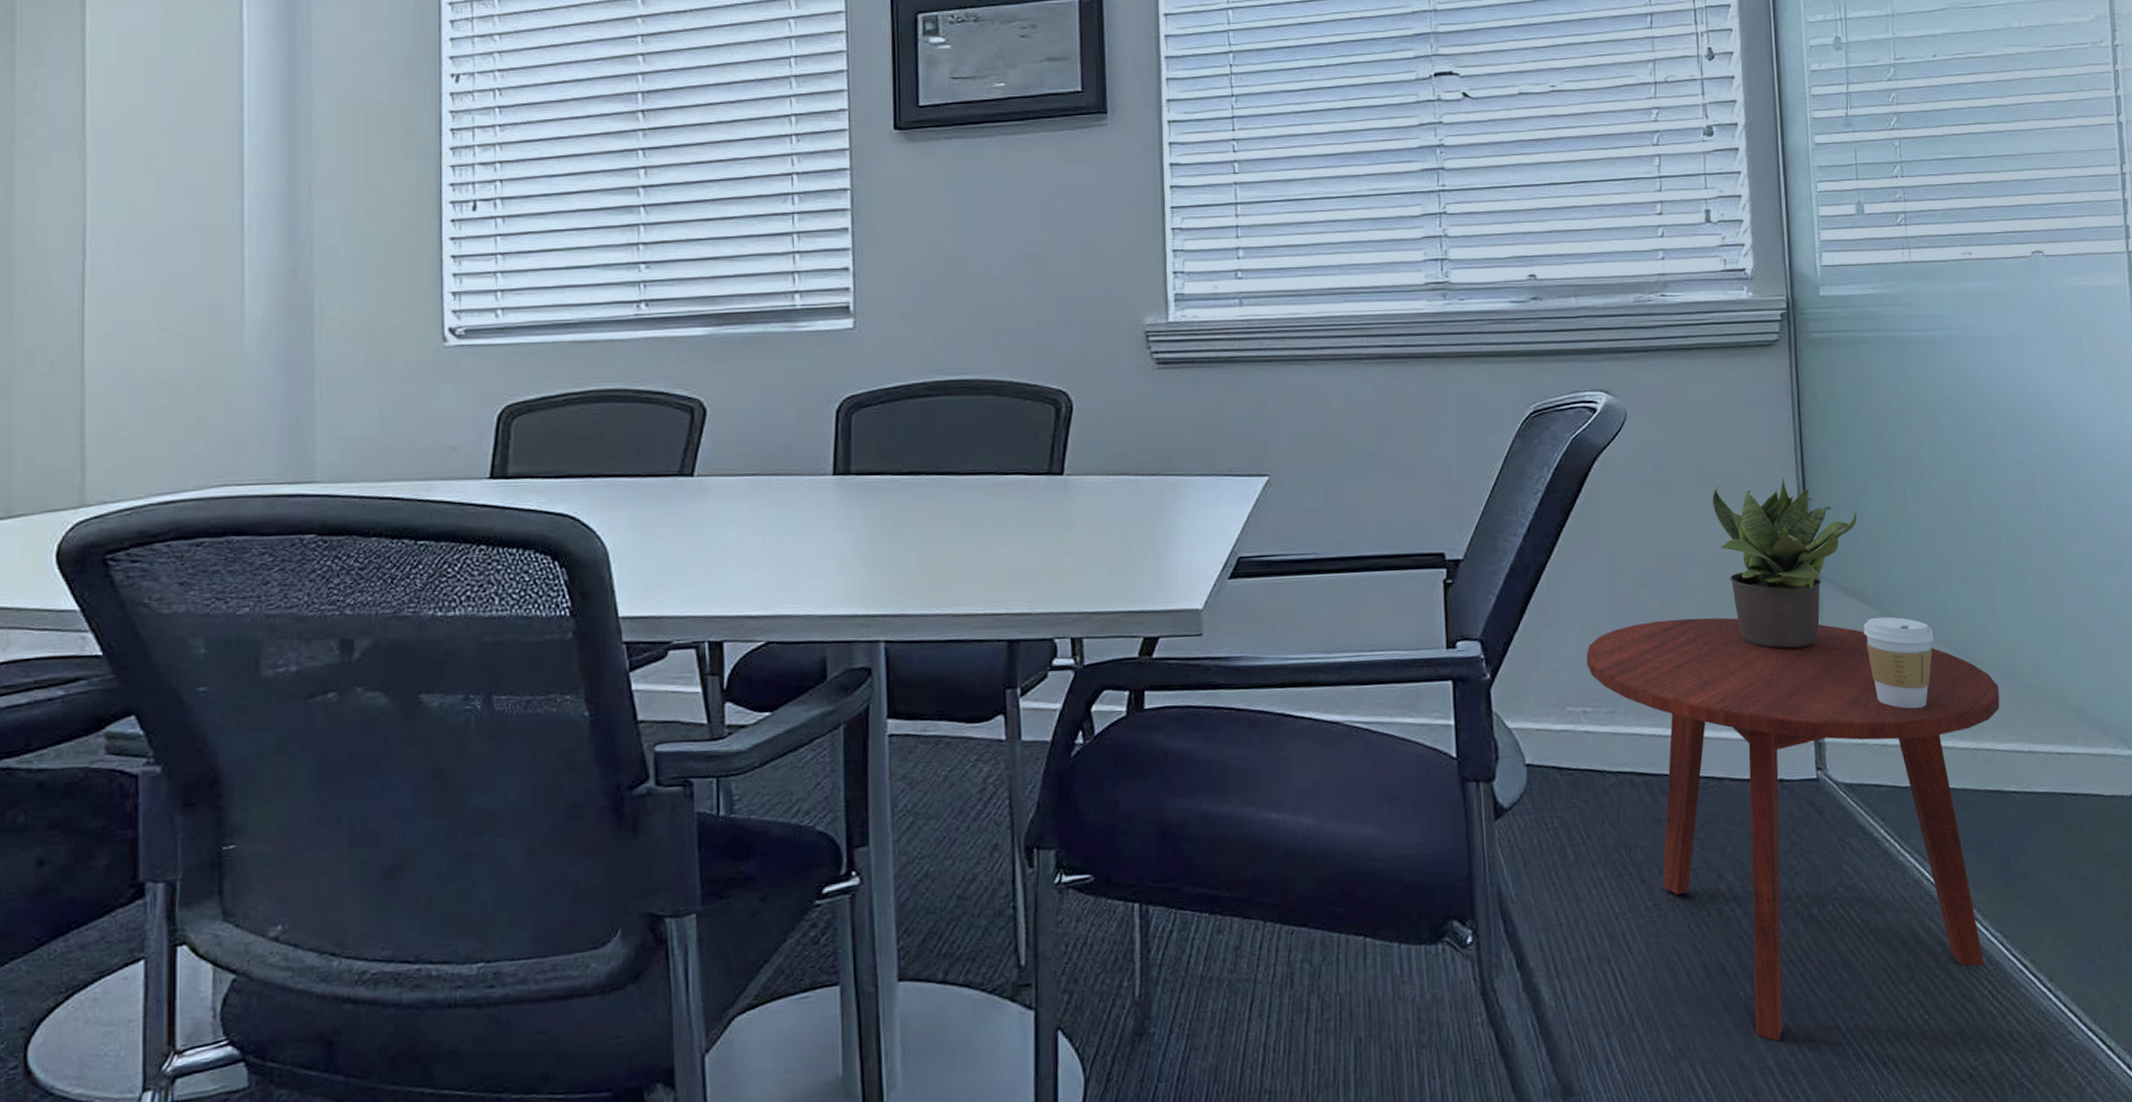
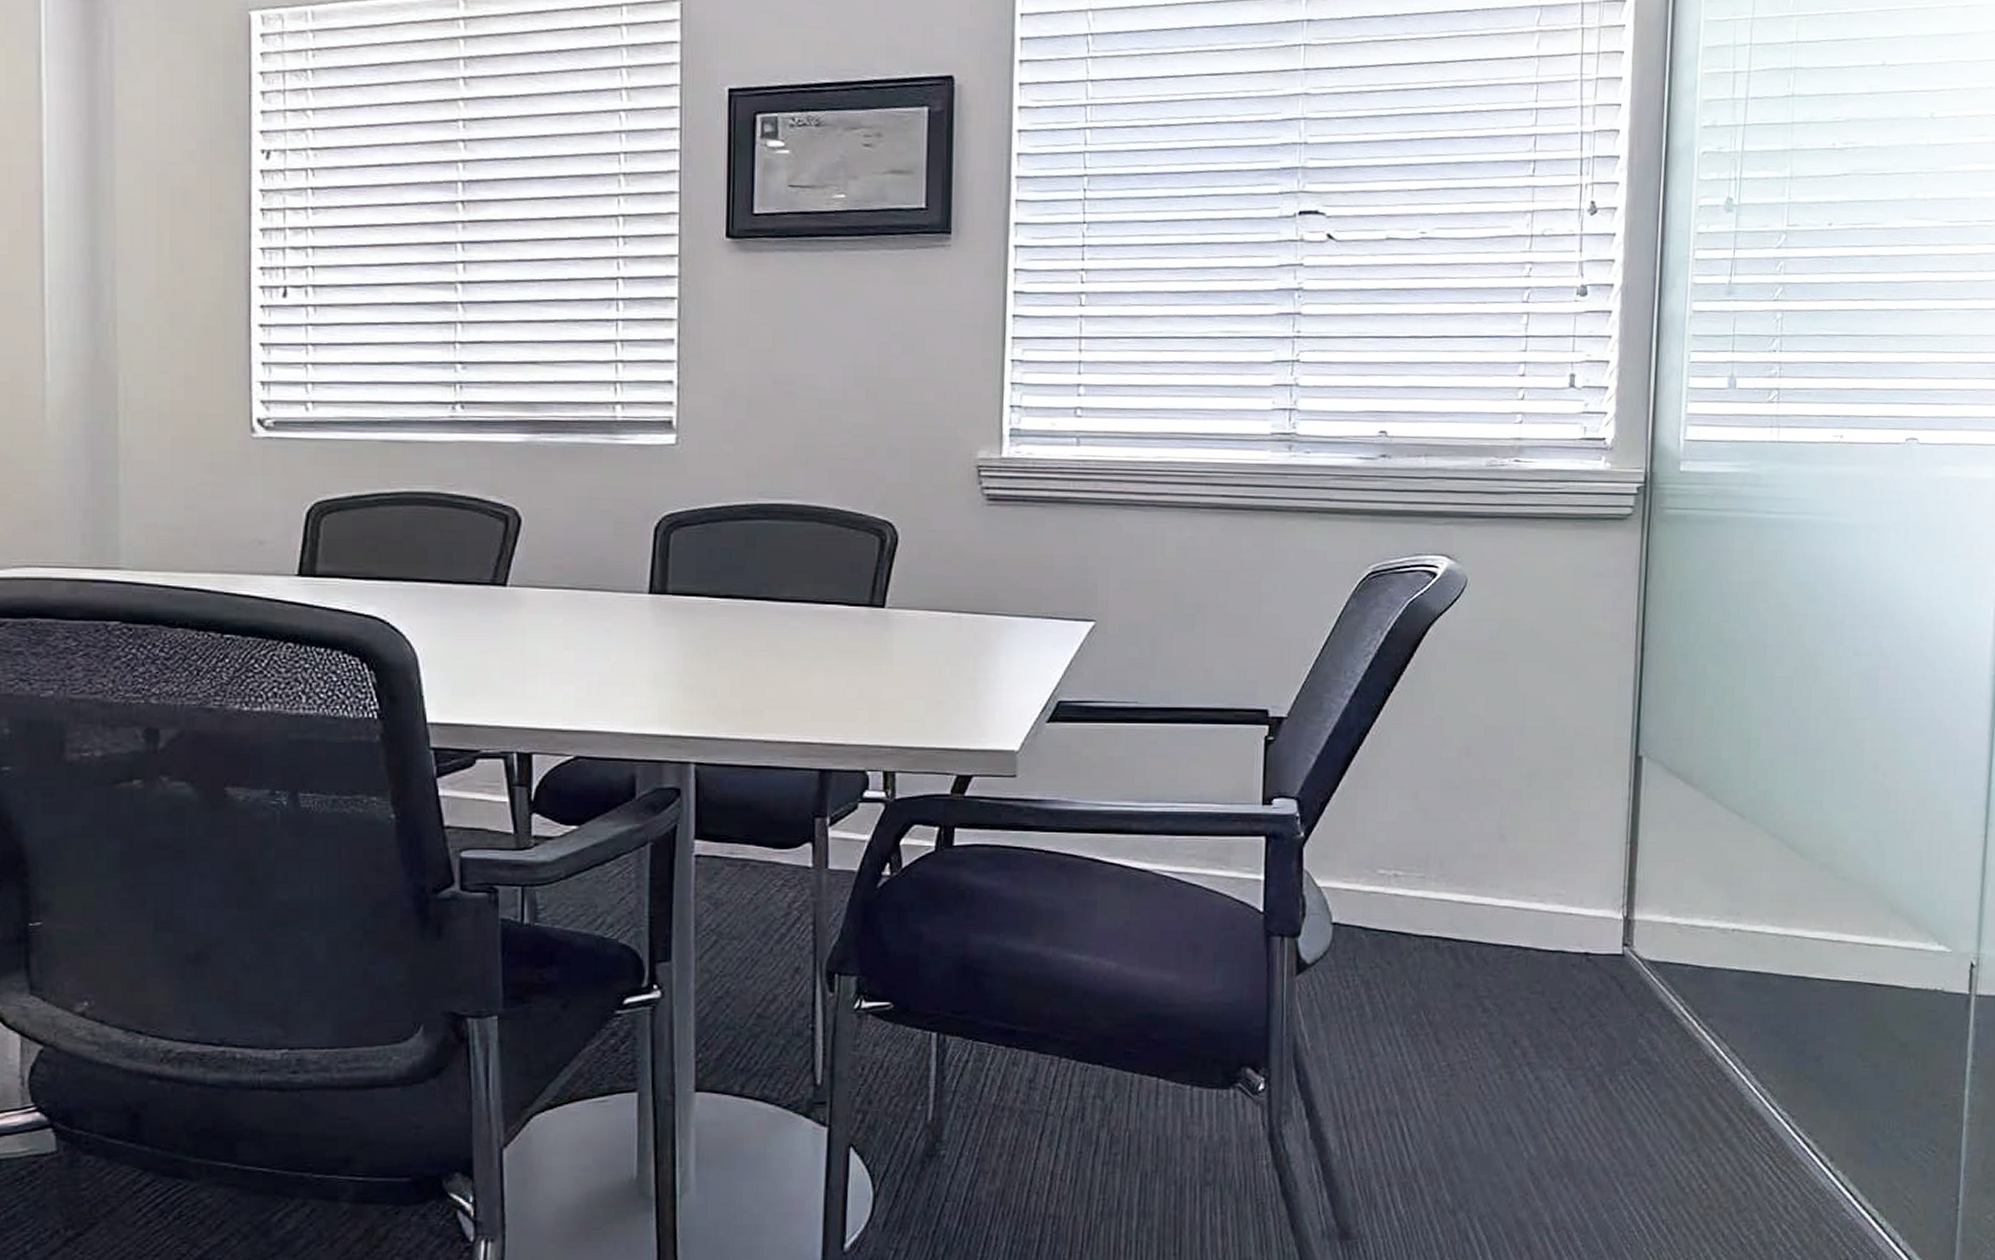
side table: present [1586,617,2000,1041] -> none [1402,790,1816,1200]
potted plant: present [1712,477,1857,649] -> none [1546,654,1692,825]
coffee cup: present [1863,616,1934,709] -> none [1686,800,1757,893]

